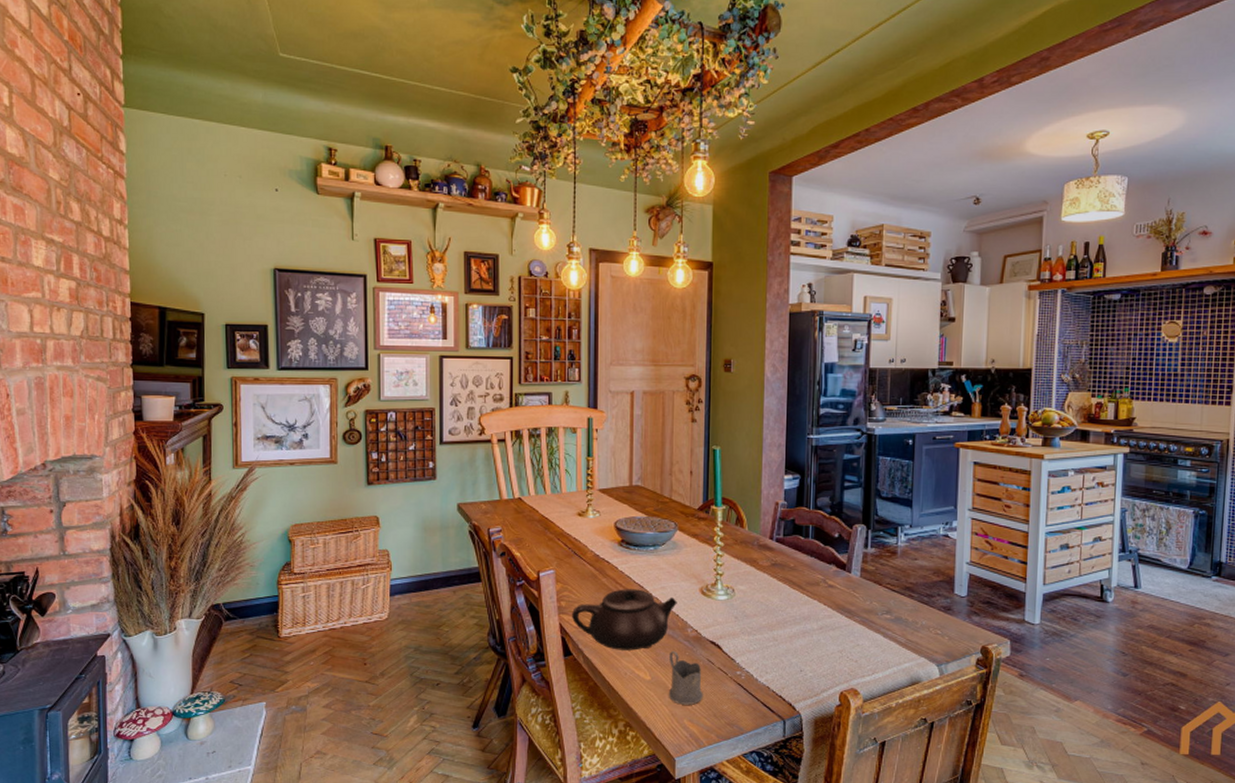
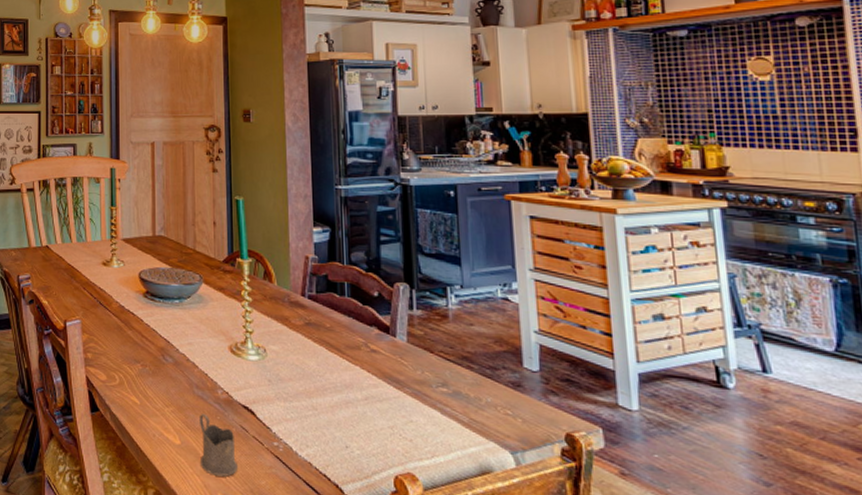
teapot: present [572,589,677,651] -> none [98,343,206,411]

